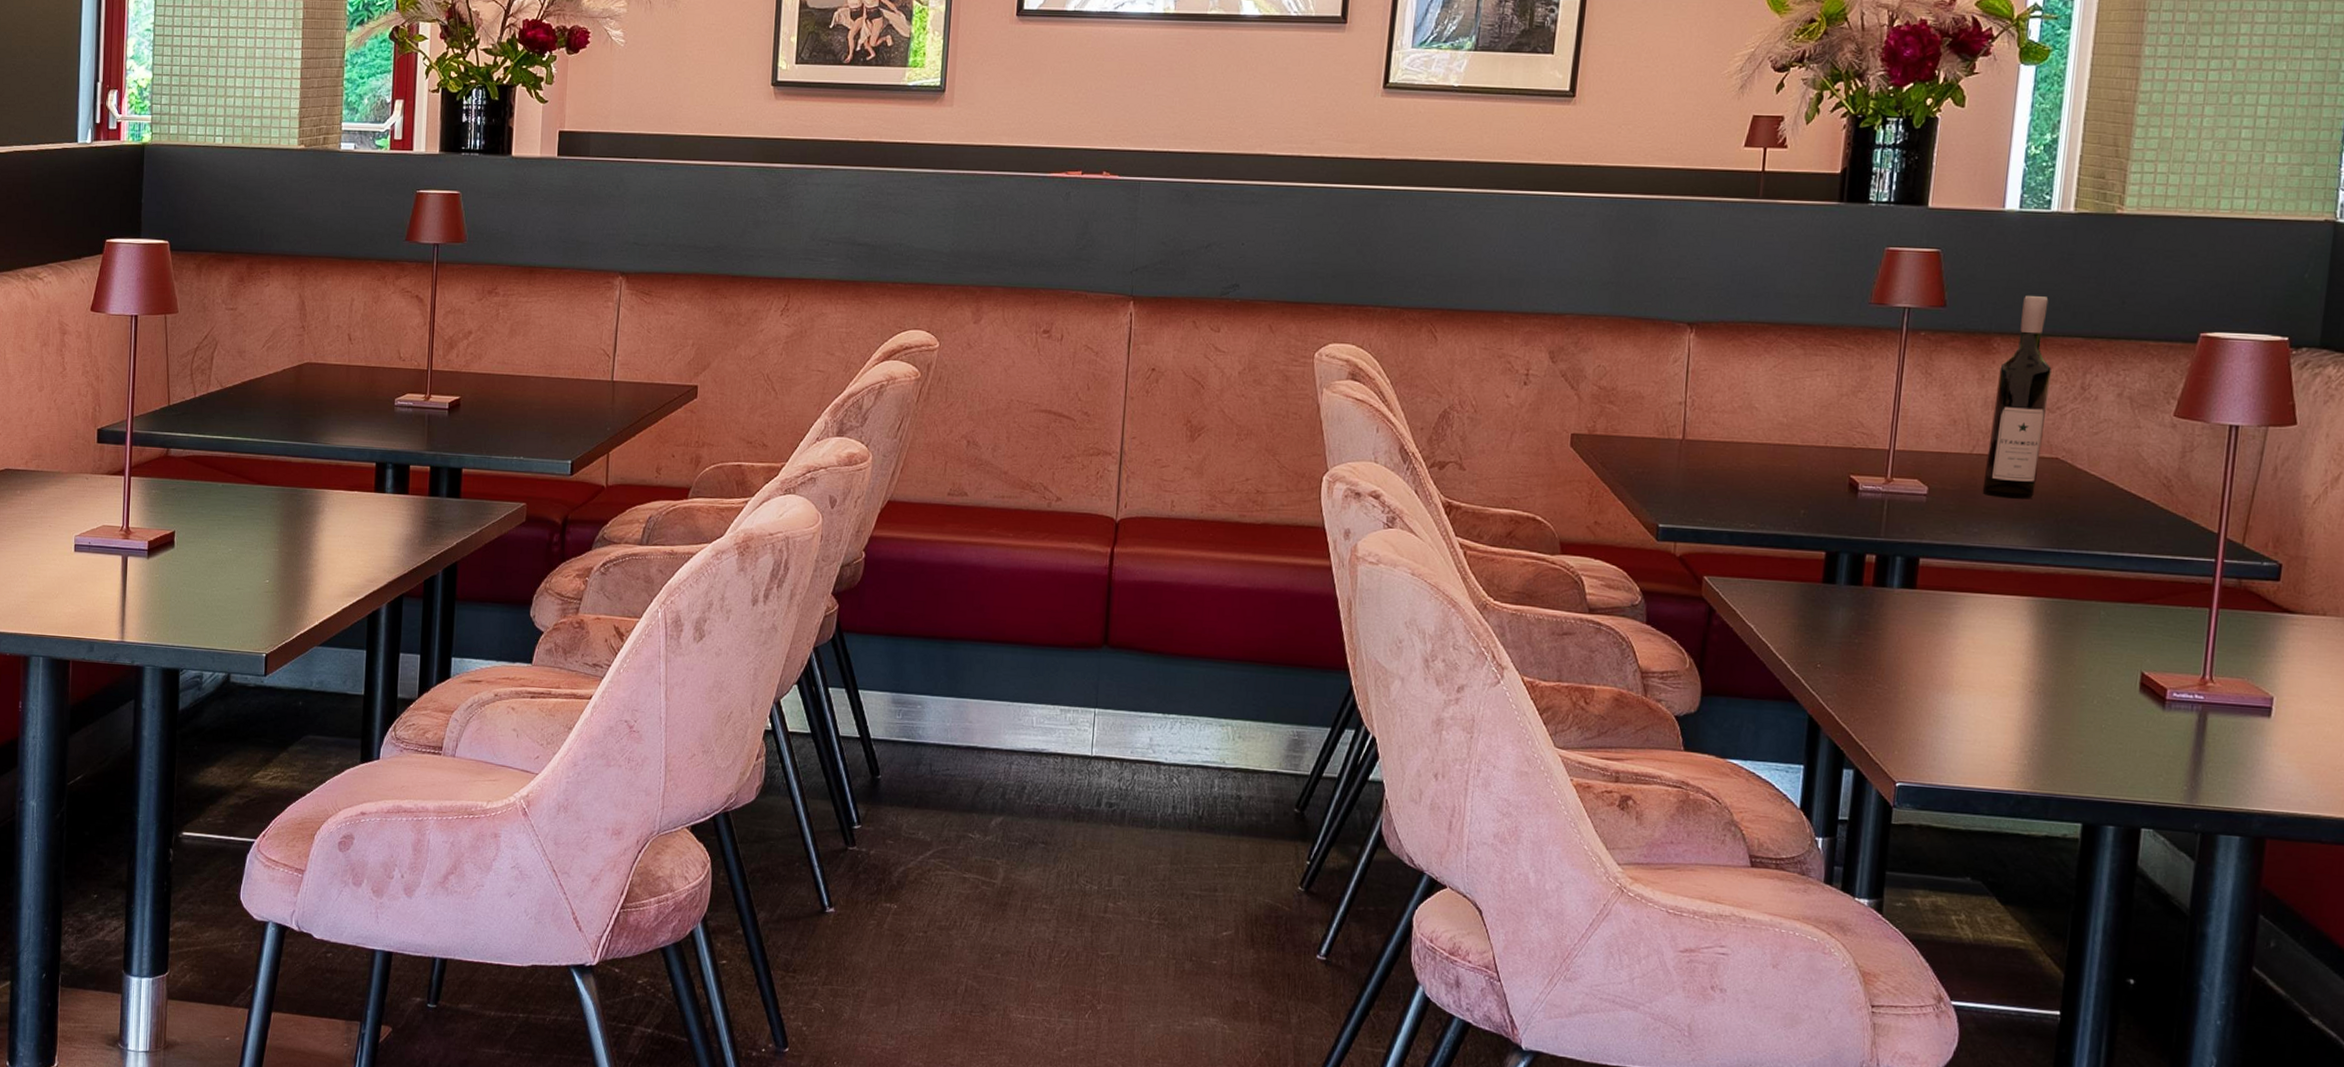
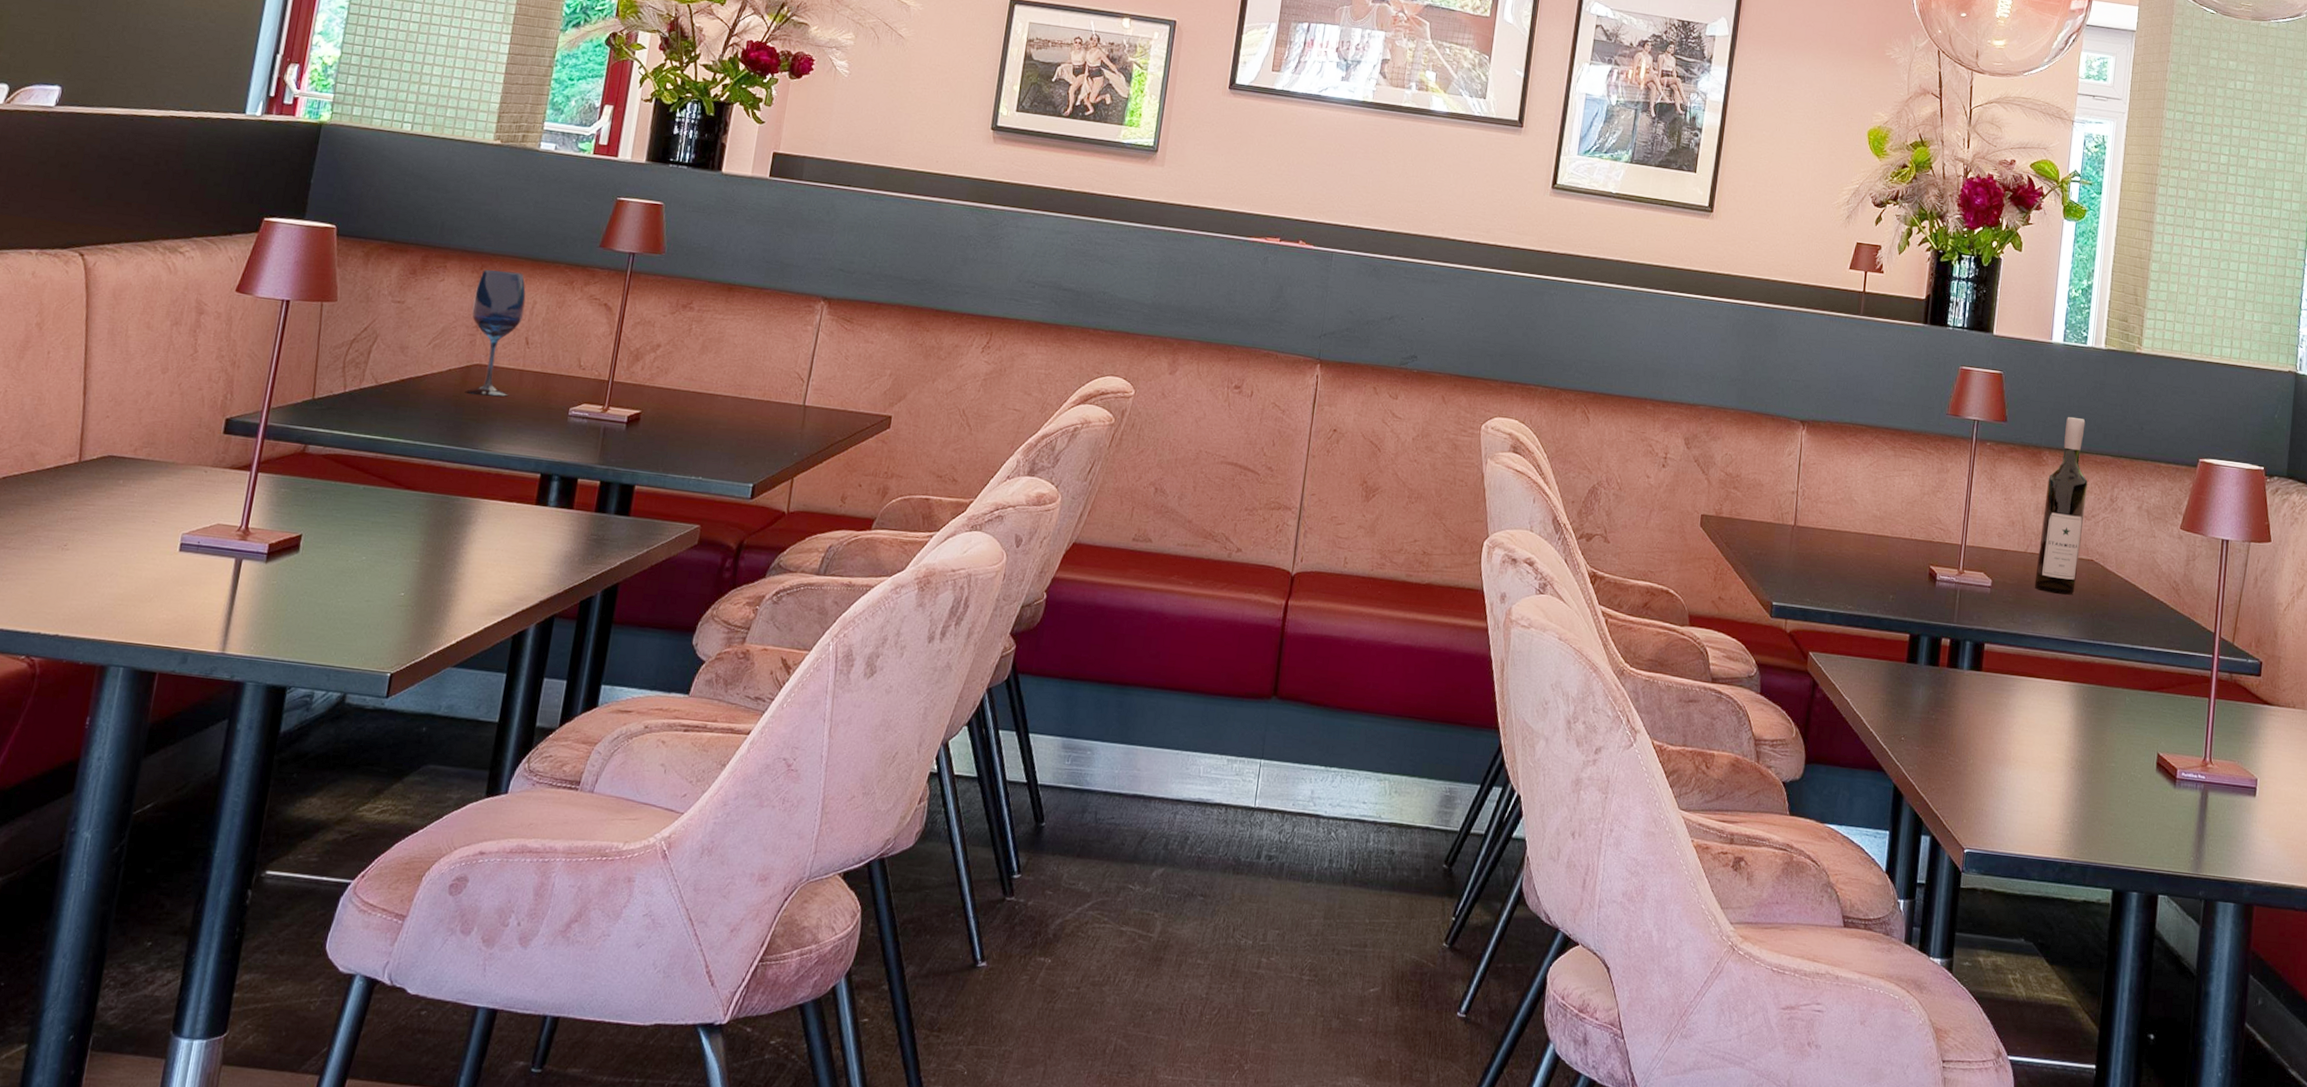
wineglass: none [297,271,345,393] -> present [465,270,526,398]

